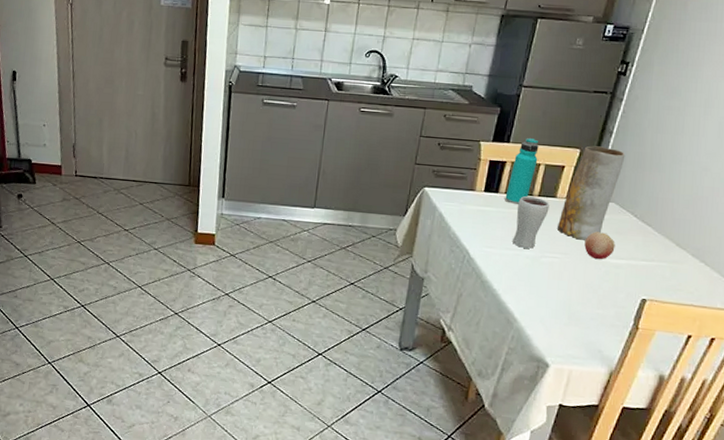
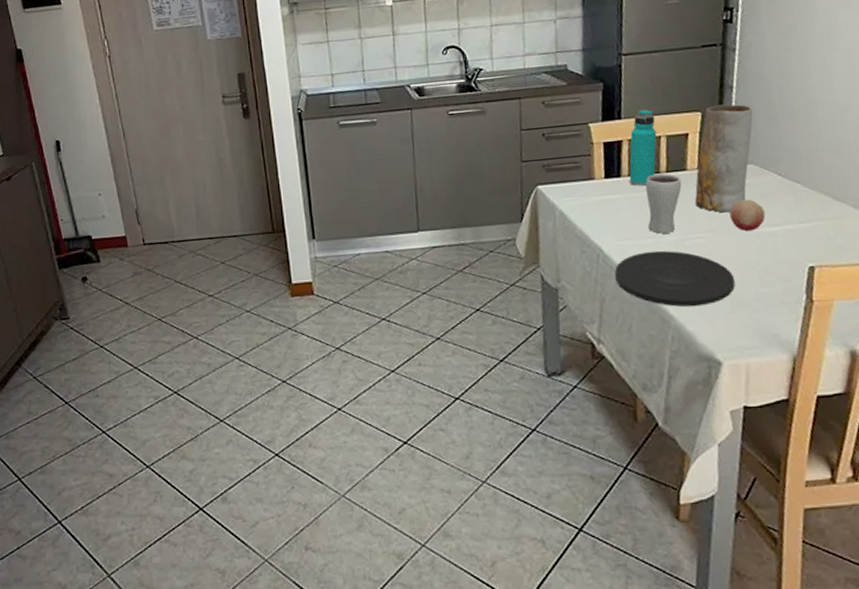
plate: none [475,260,577,315] -> present [614,250,736,307]

